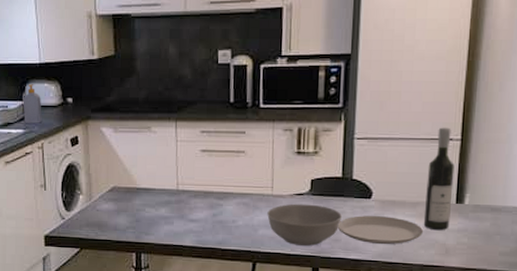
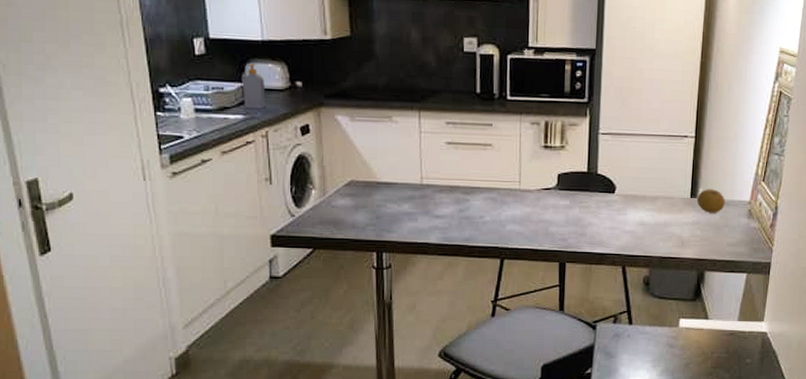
bowl: present [267,203,342,246] -> none [515,198,587,241]
plate: present [337,216,423,245] -> none [583,210,661,239]
bottle: present [423,127,455,231] -> none [662,124,689,224]
fruit: none [463,194,497,220] -> present [696,189,725,213]

